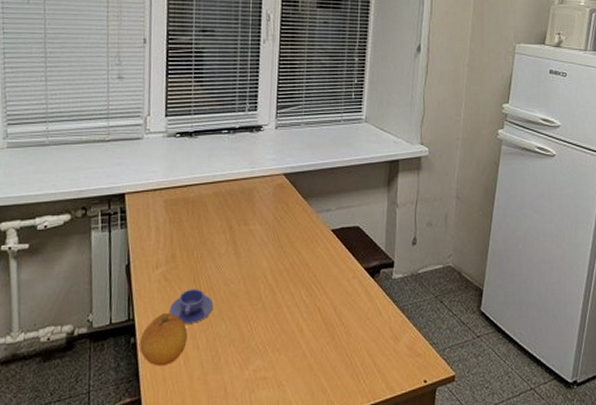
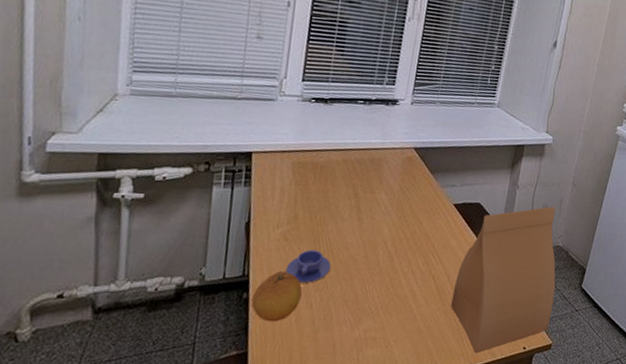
paper bag: none [341,223,451,389] -> present [451,206,556,353]

